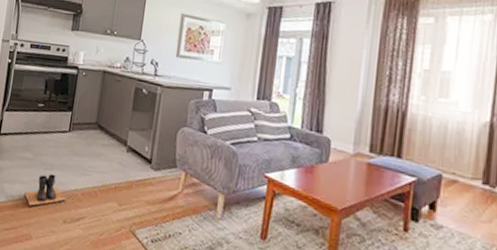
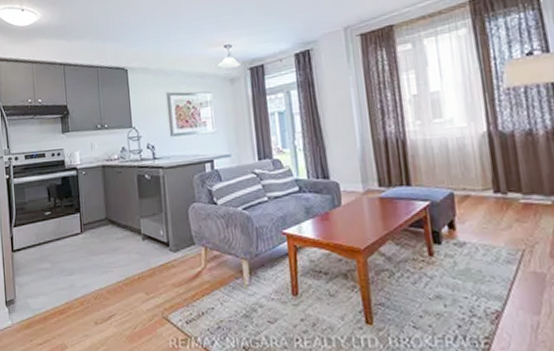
boots: present [24,173,66,207] -> none [50,278,93,315]

